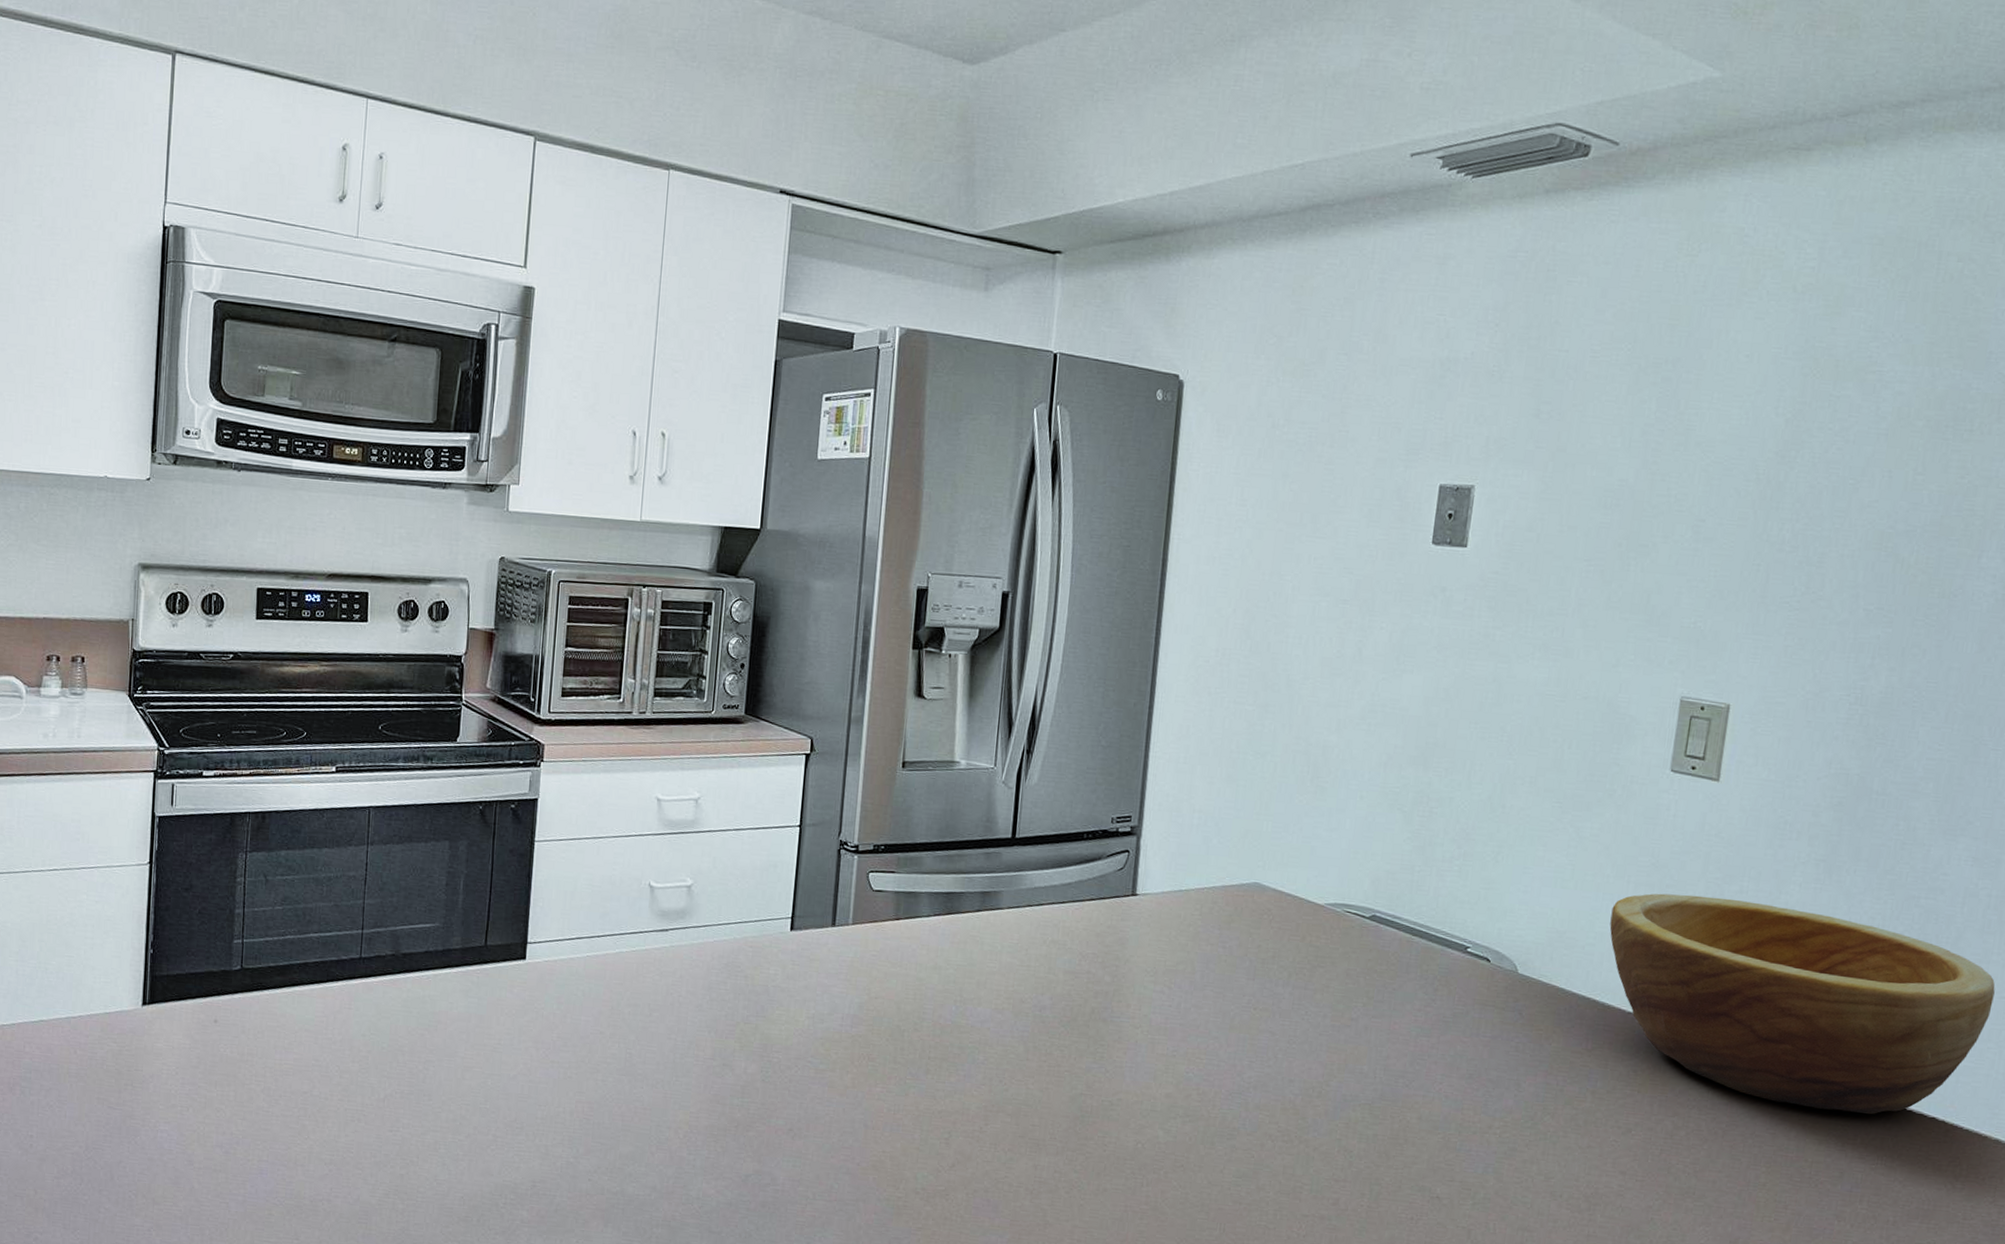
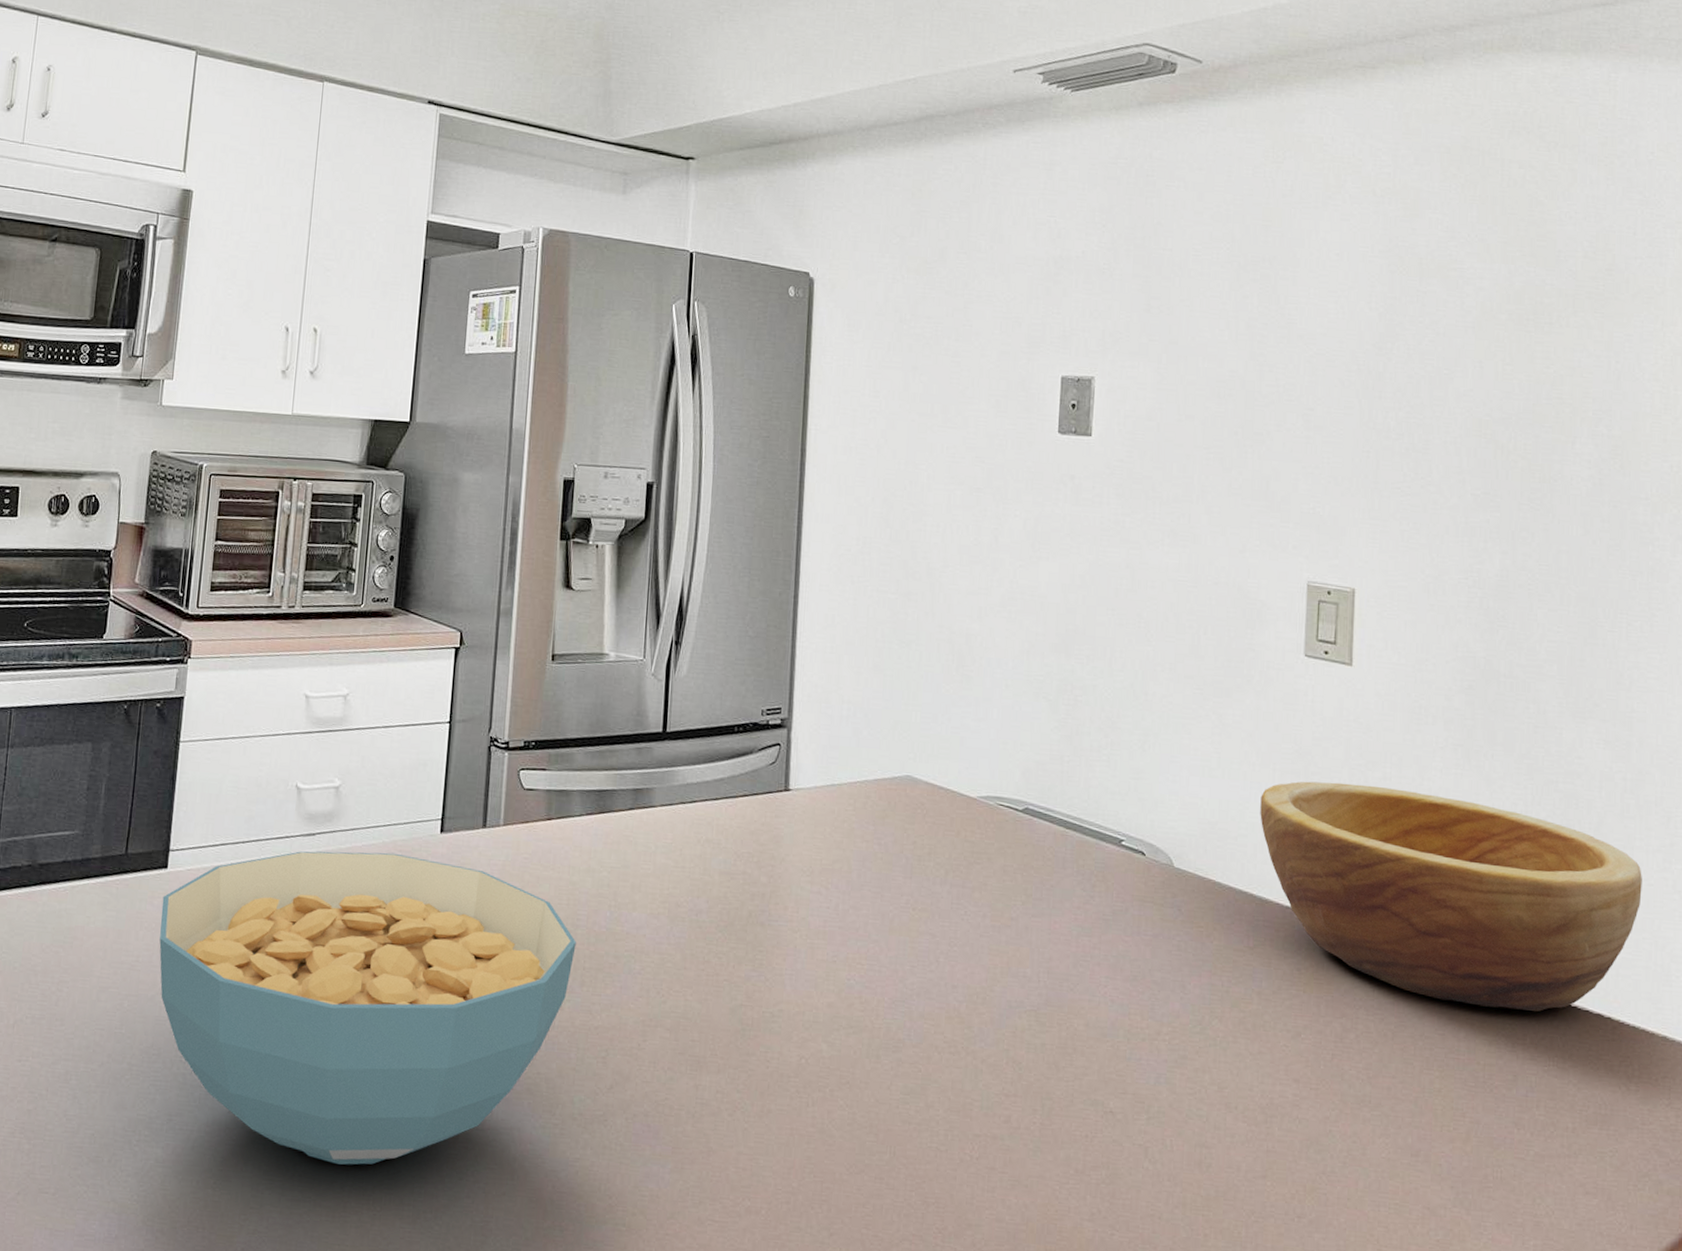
cereal bowl: none [520,945,922,1229] -> present [159,851,576,1165]

